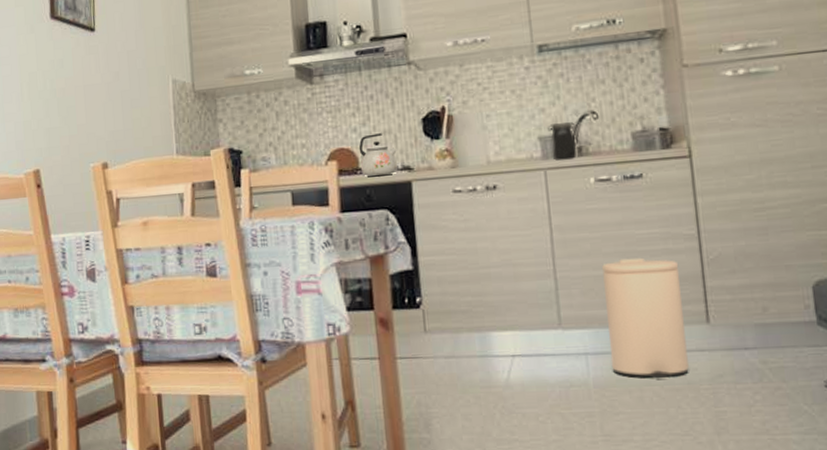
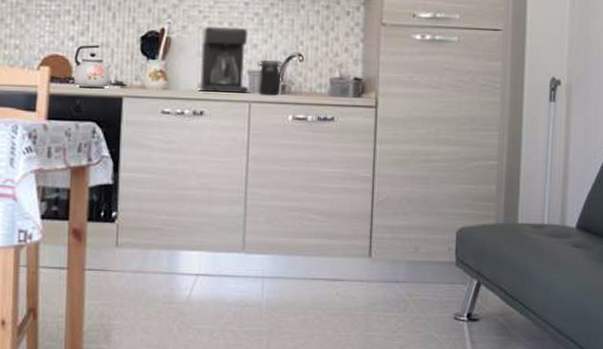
coffee maker: none [483,94,543,166] -> present [198,26,249,94]
pedal bin: present [602,257,689,378] -> none [283,193,353,303]

